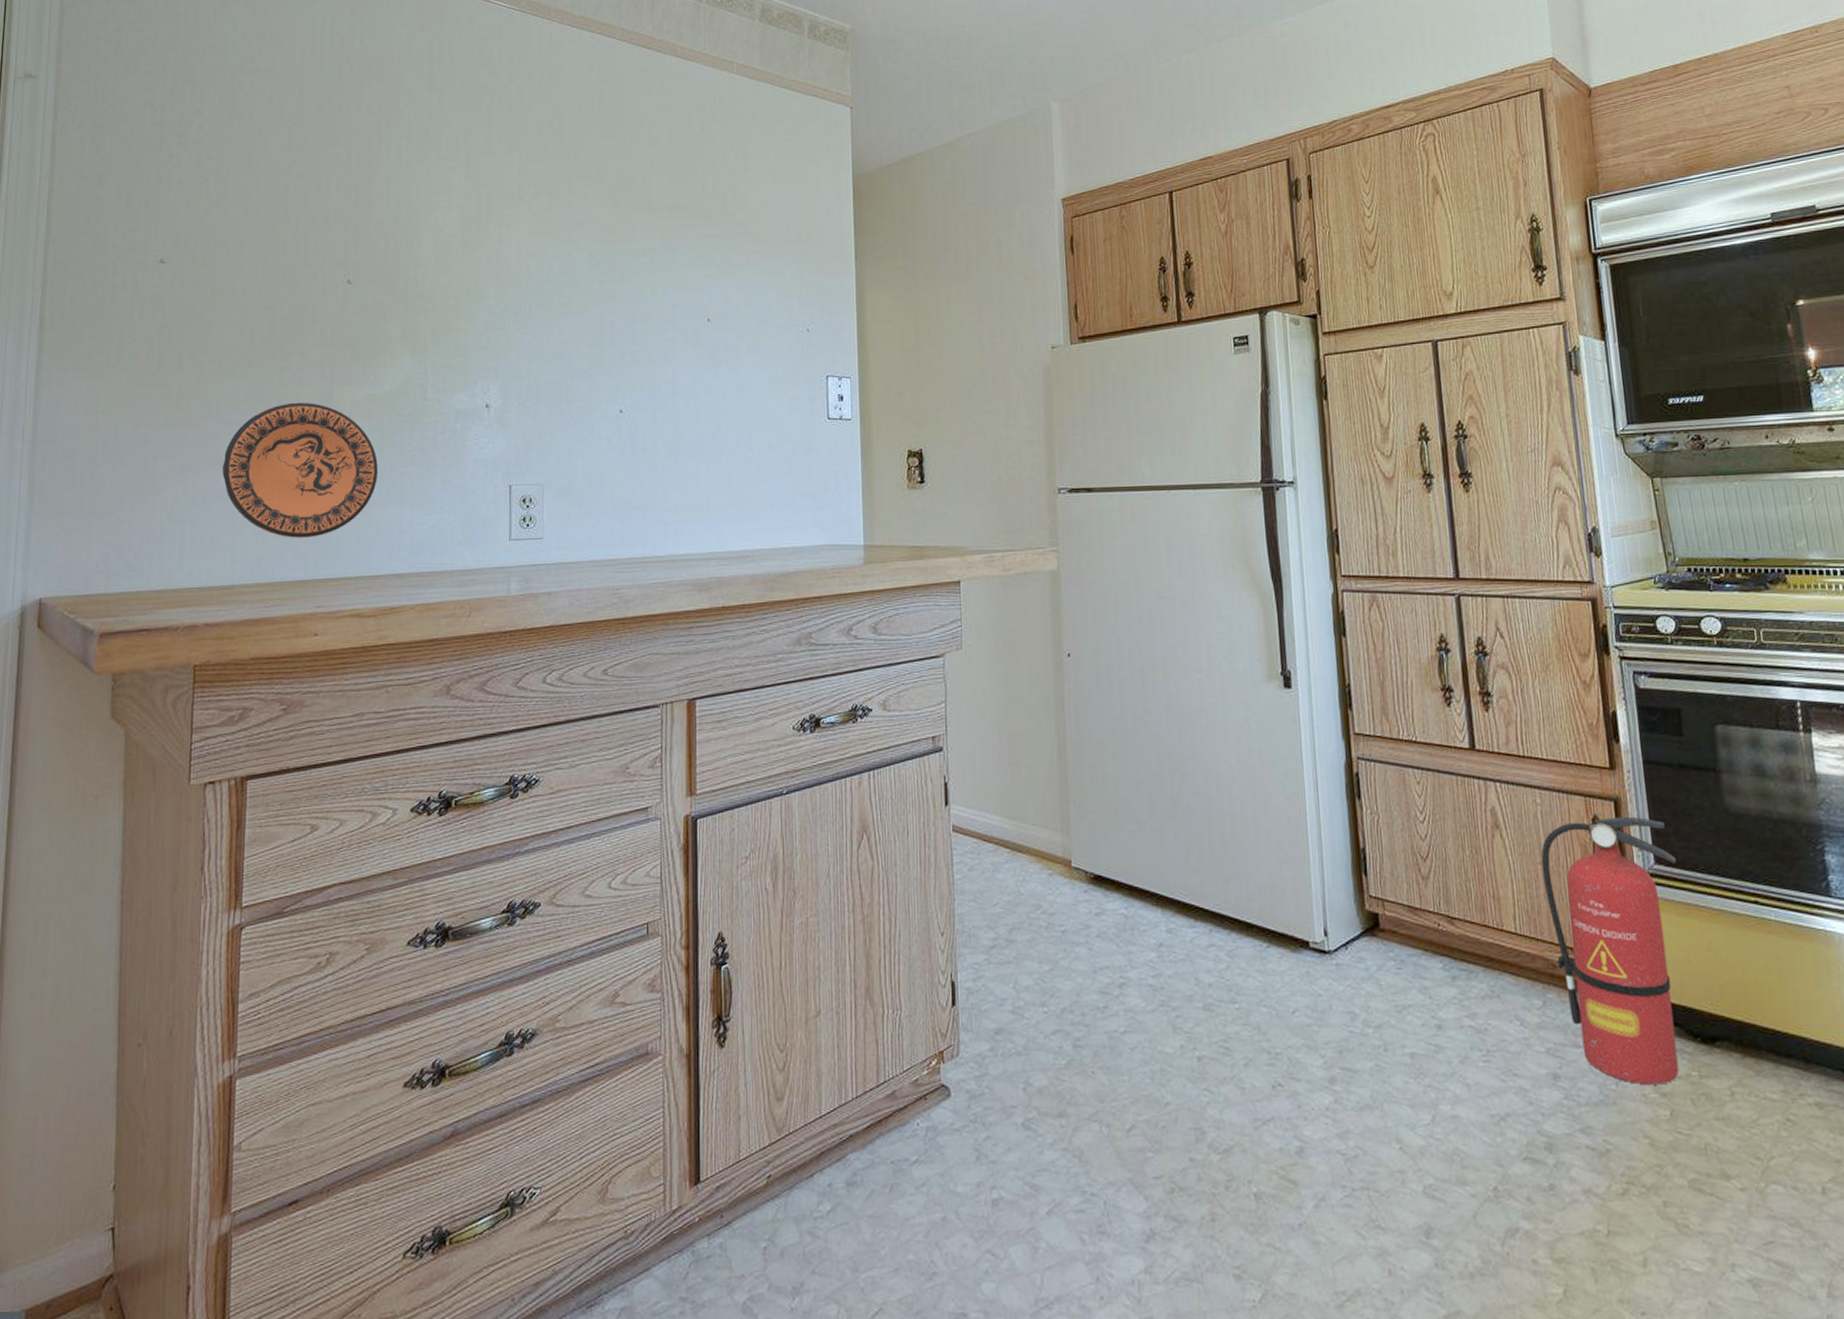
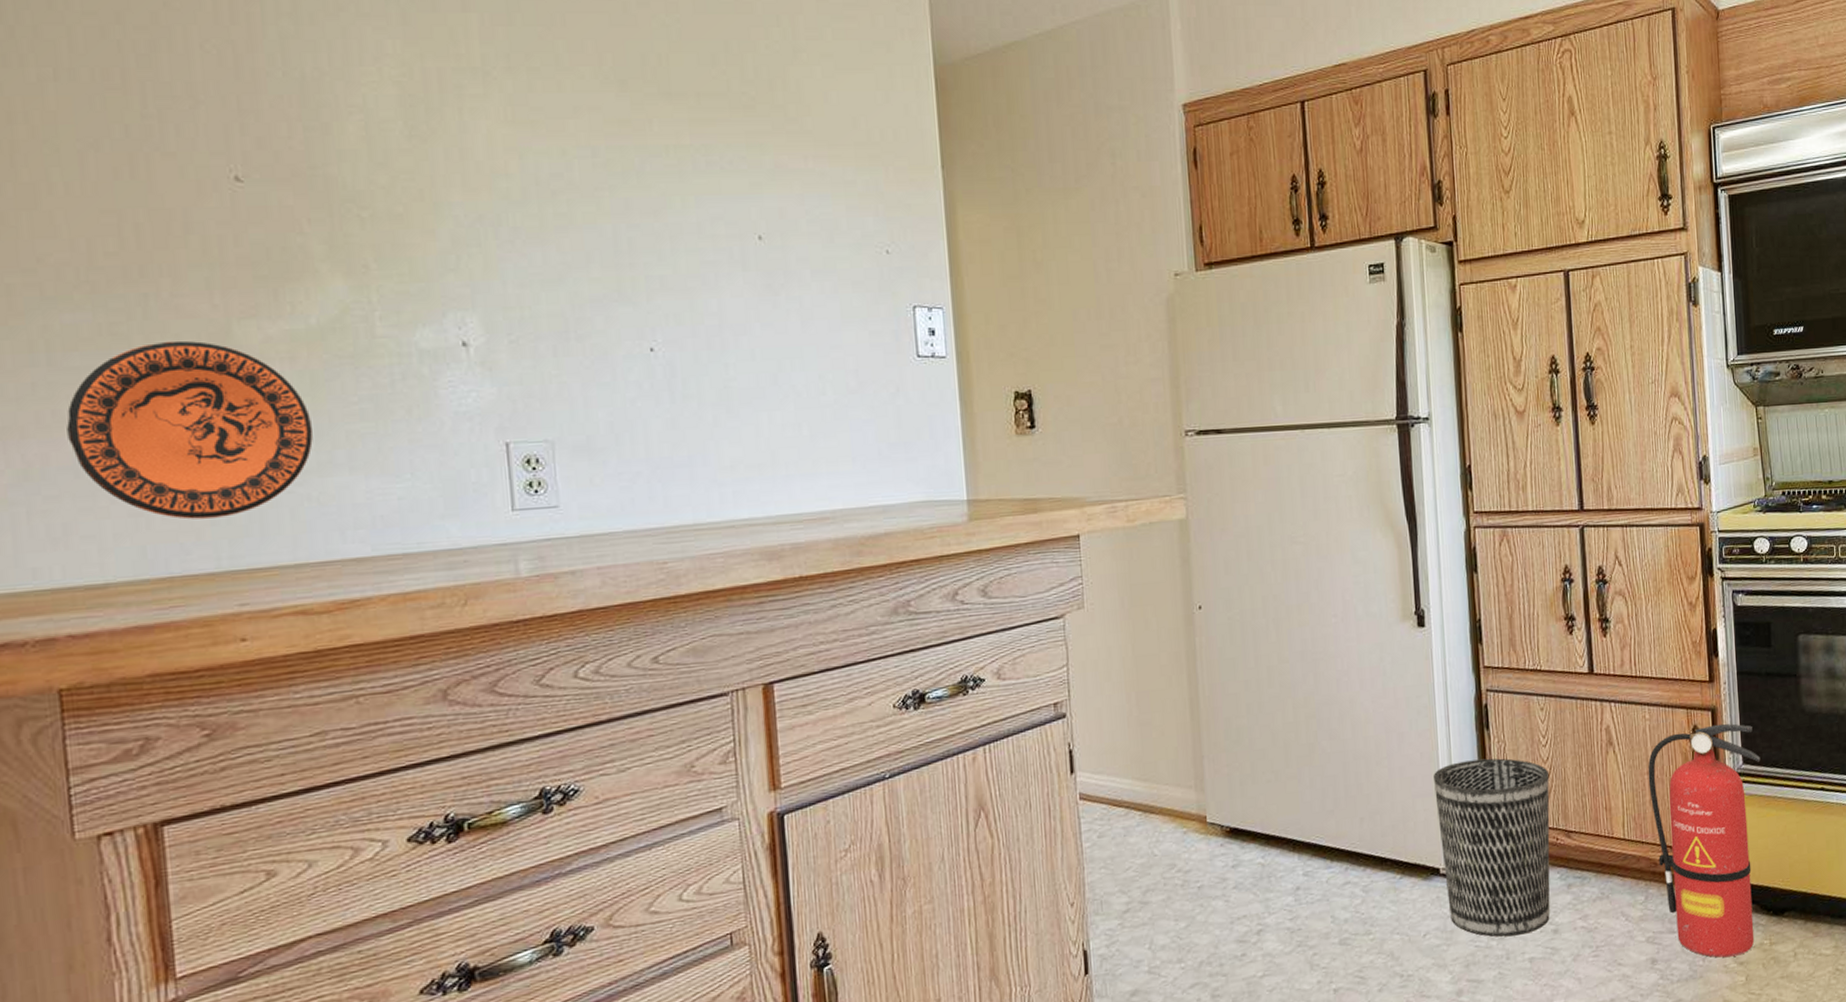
wastebasket: none [1302,829,1433,1026] -> present [1434,758,1550,937]

